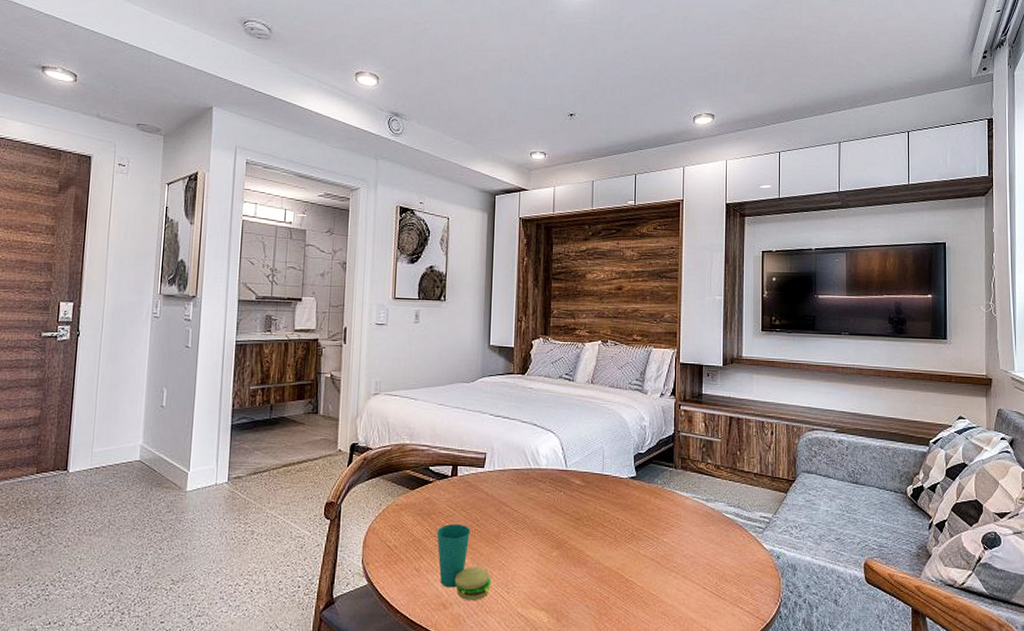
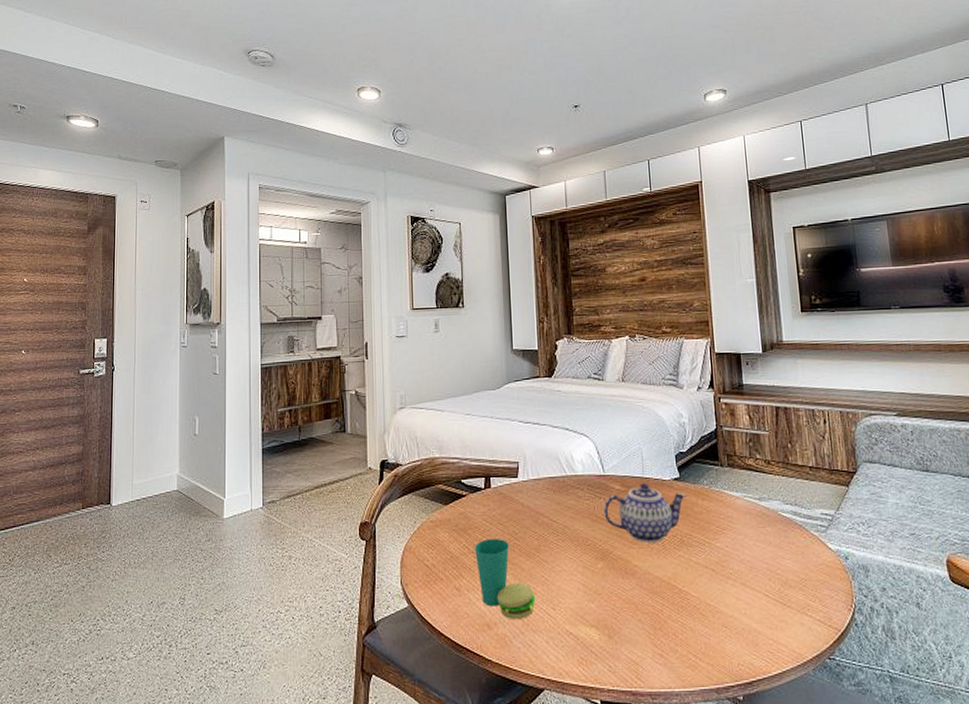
teapot: none [563,480,641,535] -> present [603,483,686,543]

